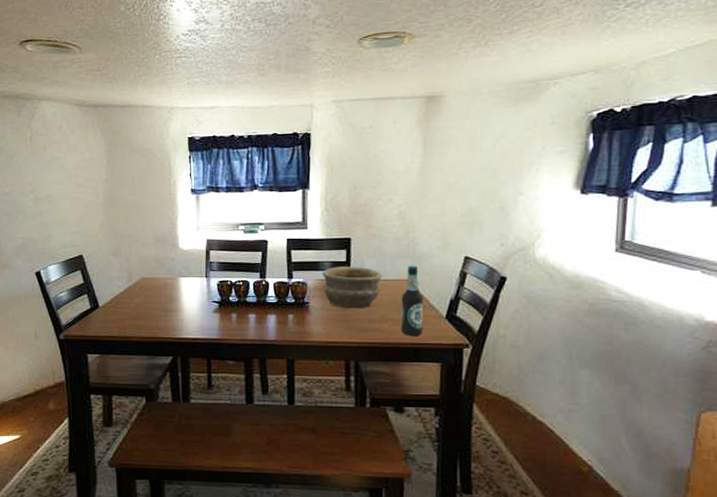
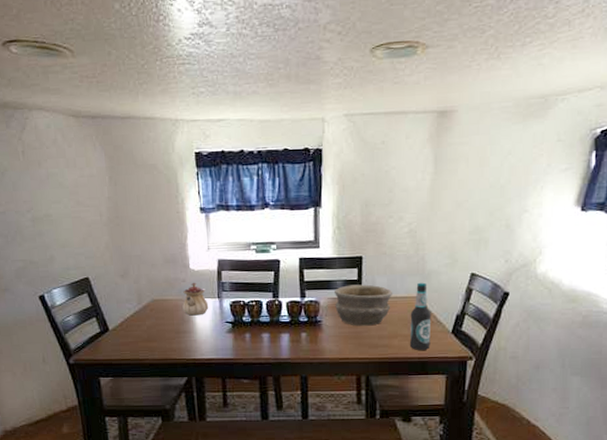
teapot: none [171,261,196,294] -> present [182,282,209,316]

